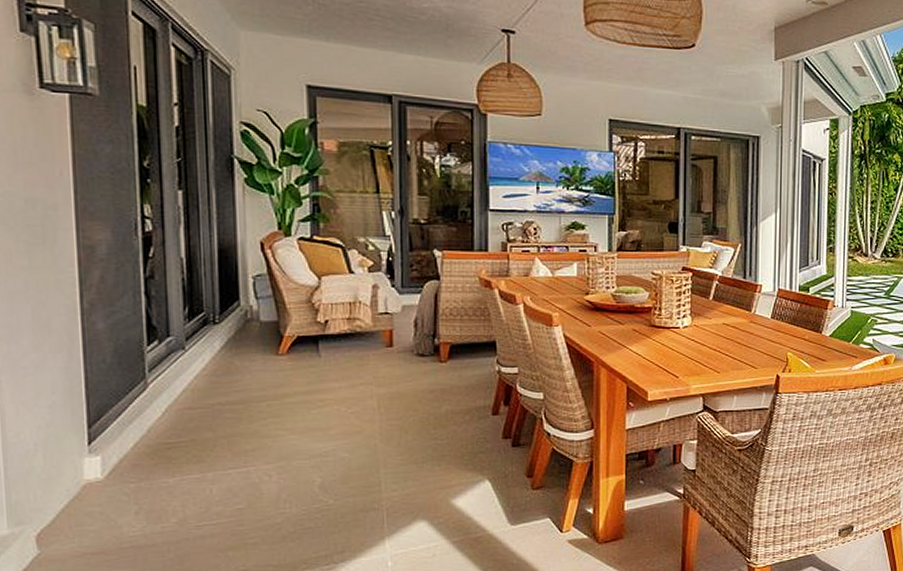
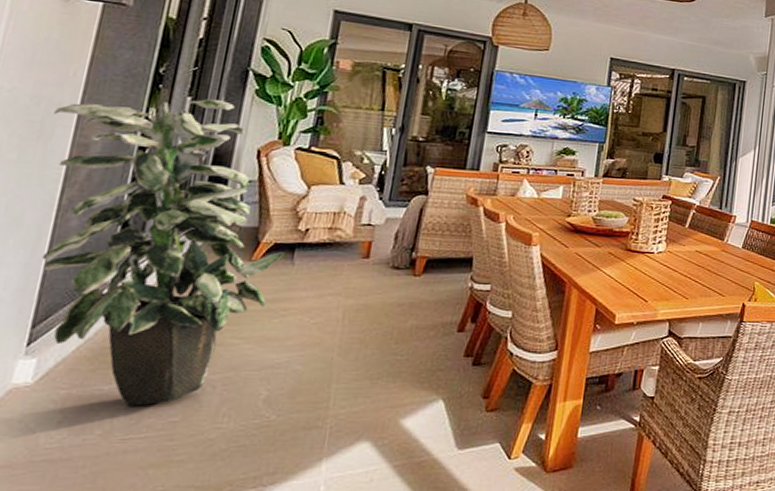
indoor plant: none [52,192,310,496] -> present [42,99,286,406]

